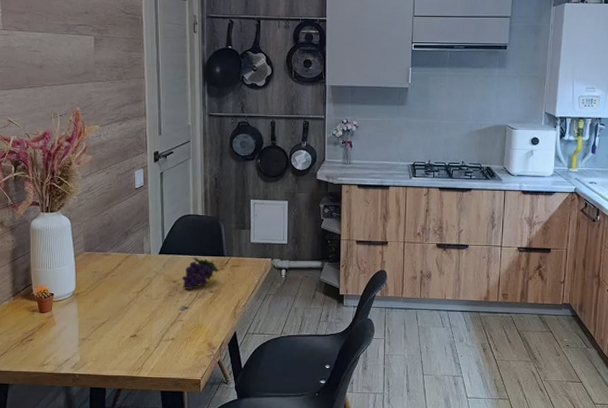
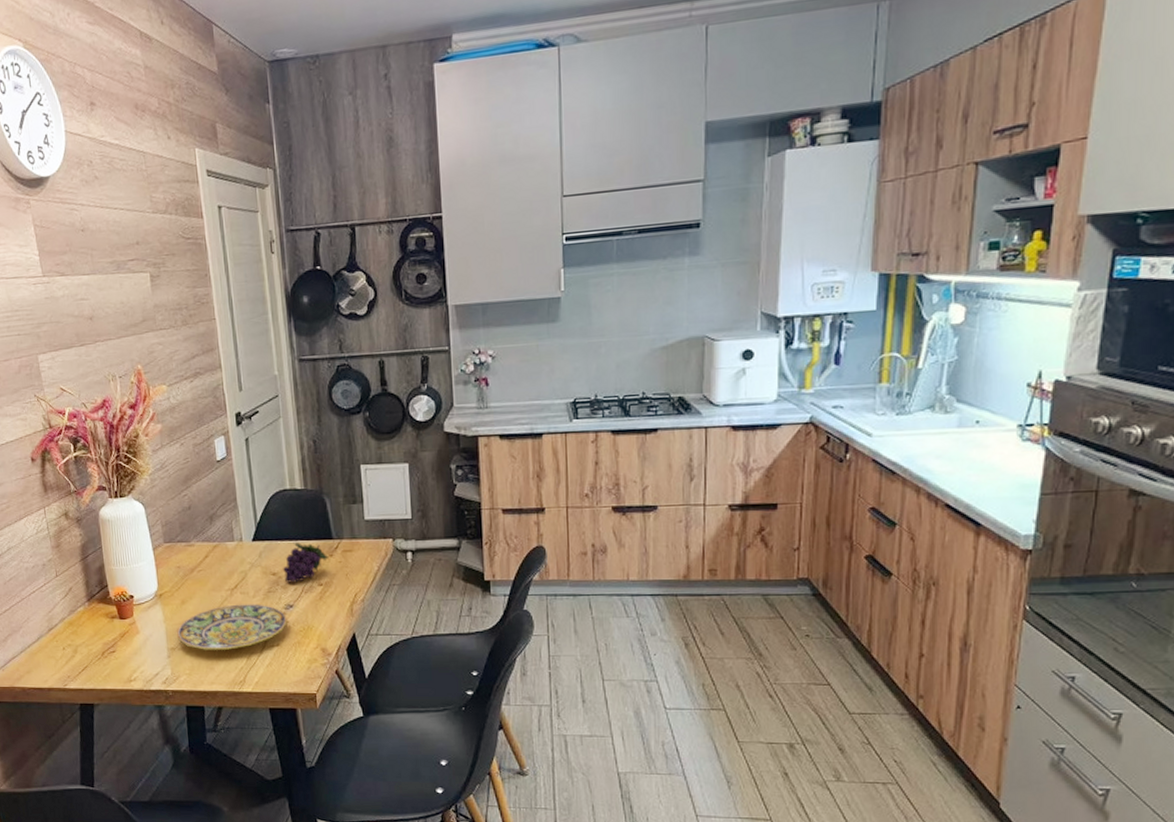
plate: none [88,304,183,342] -> present [177,604,288,650]

